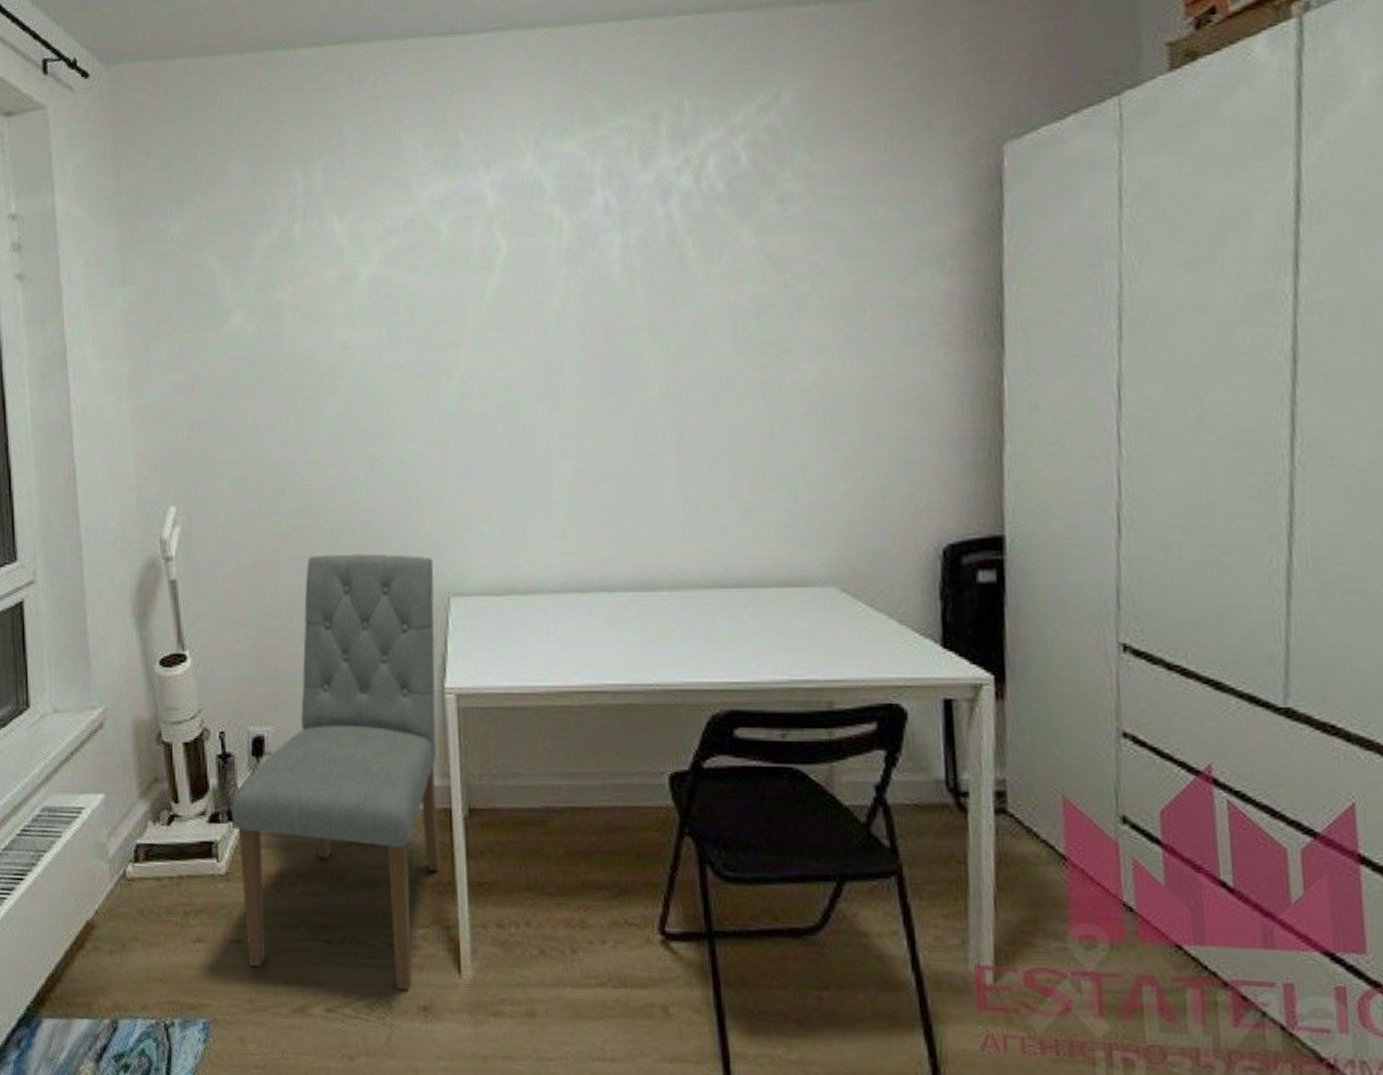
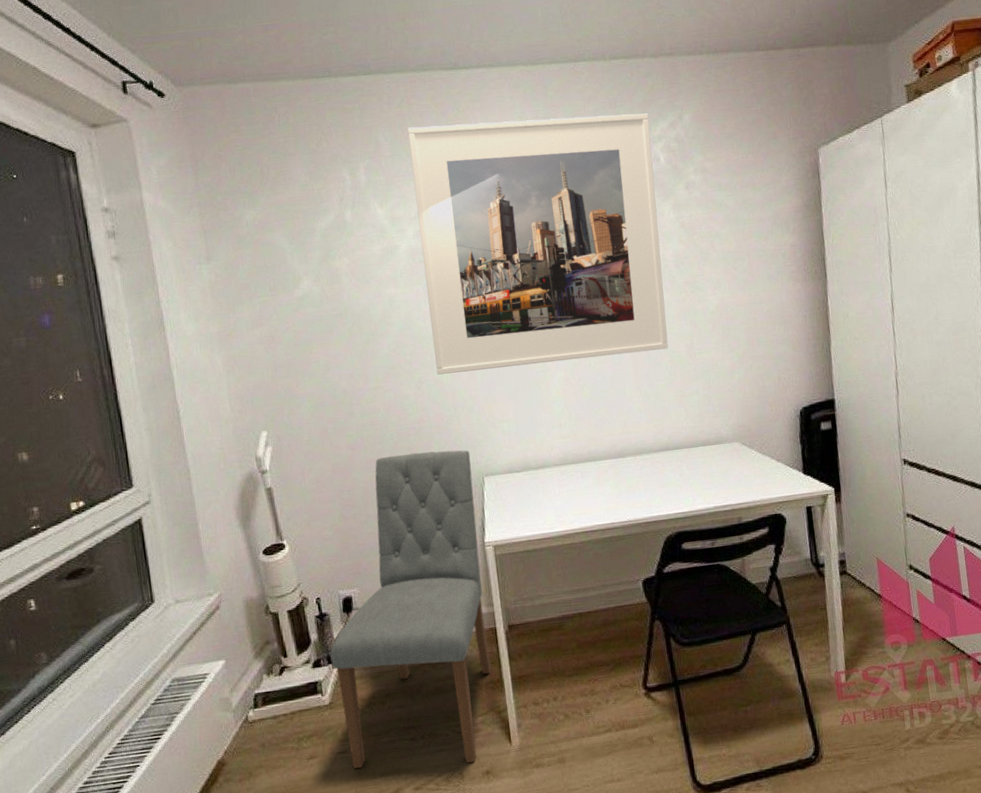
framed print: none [382,92,735,450] -> present [407,113,669,375]

